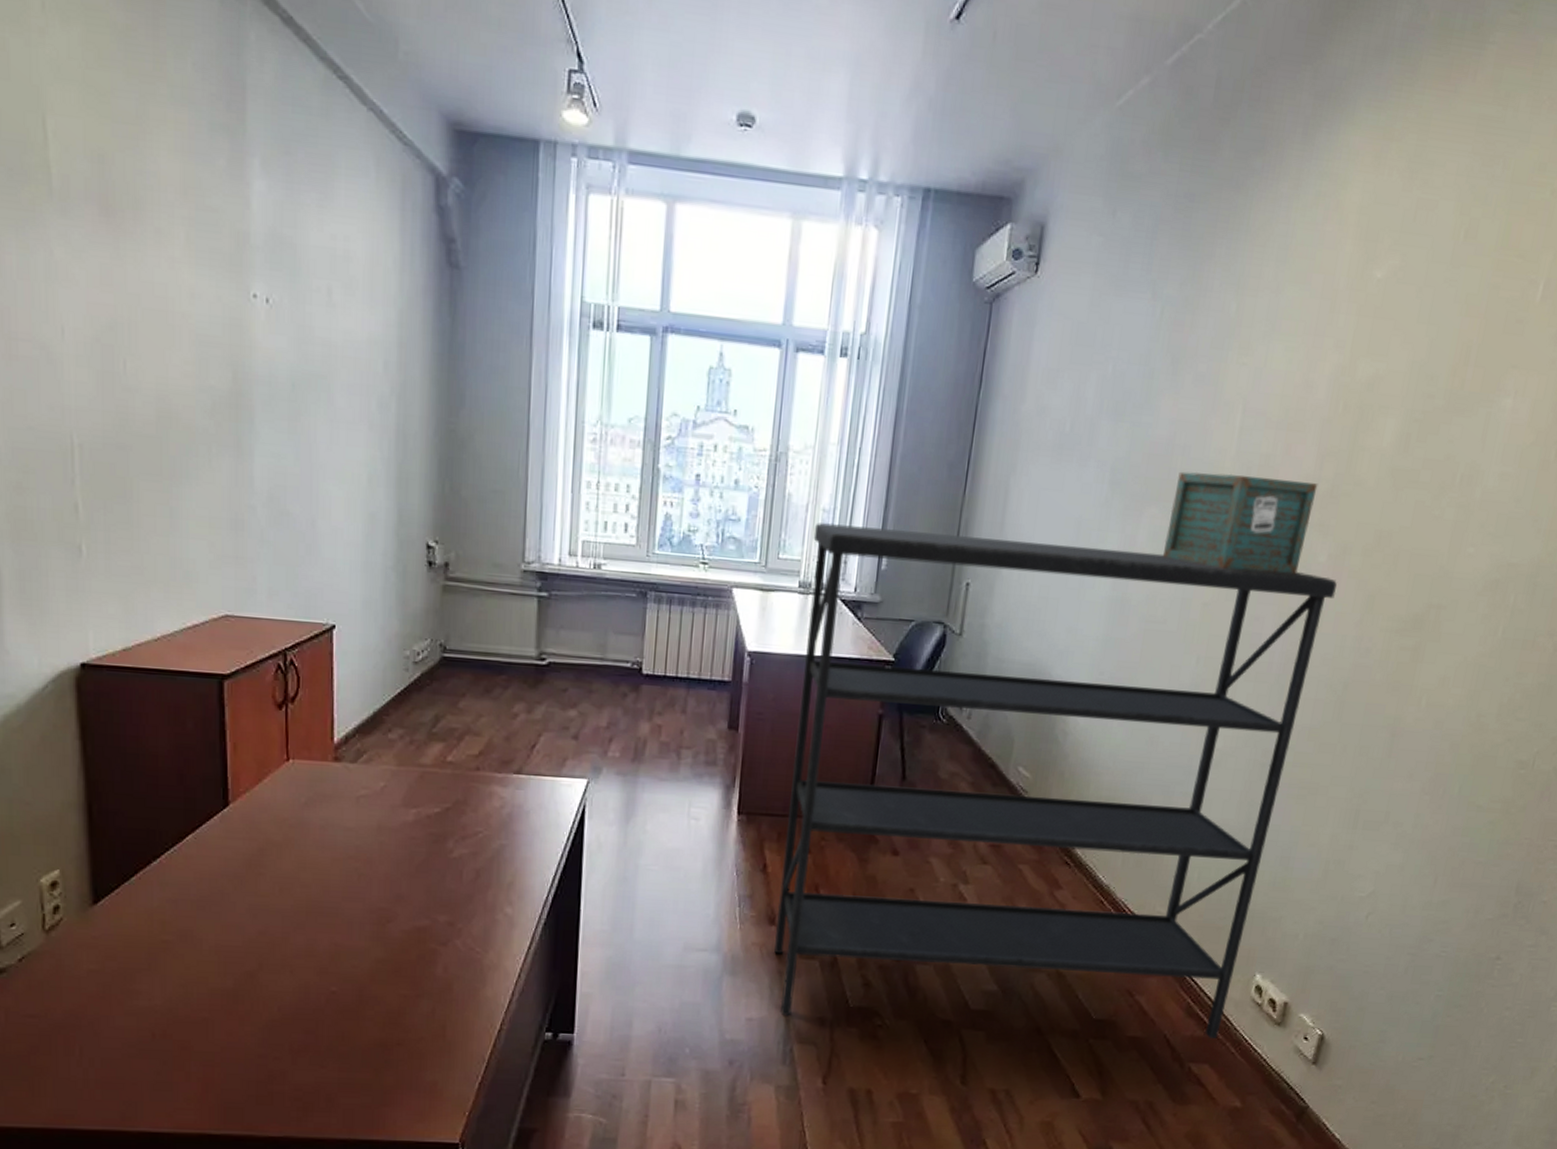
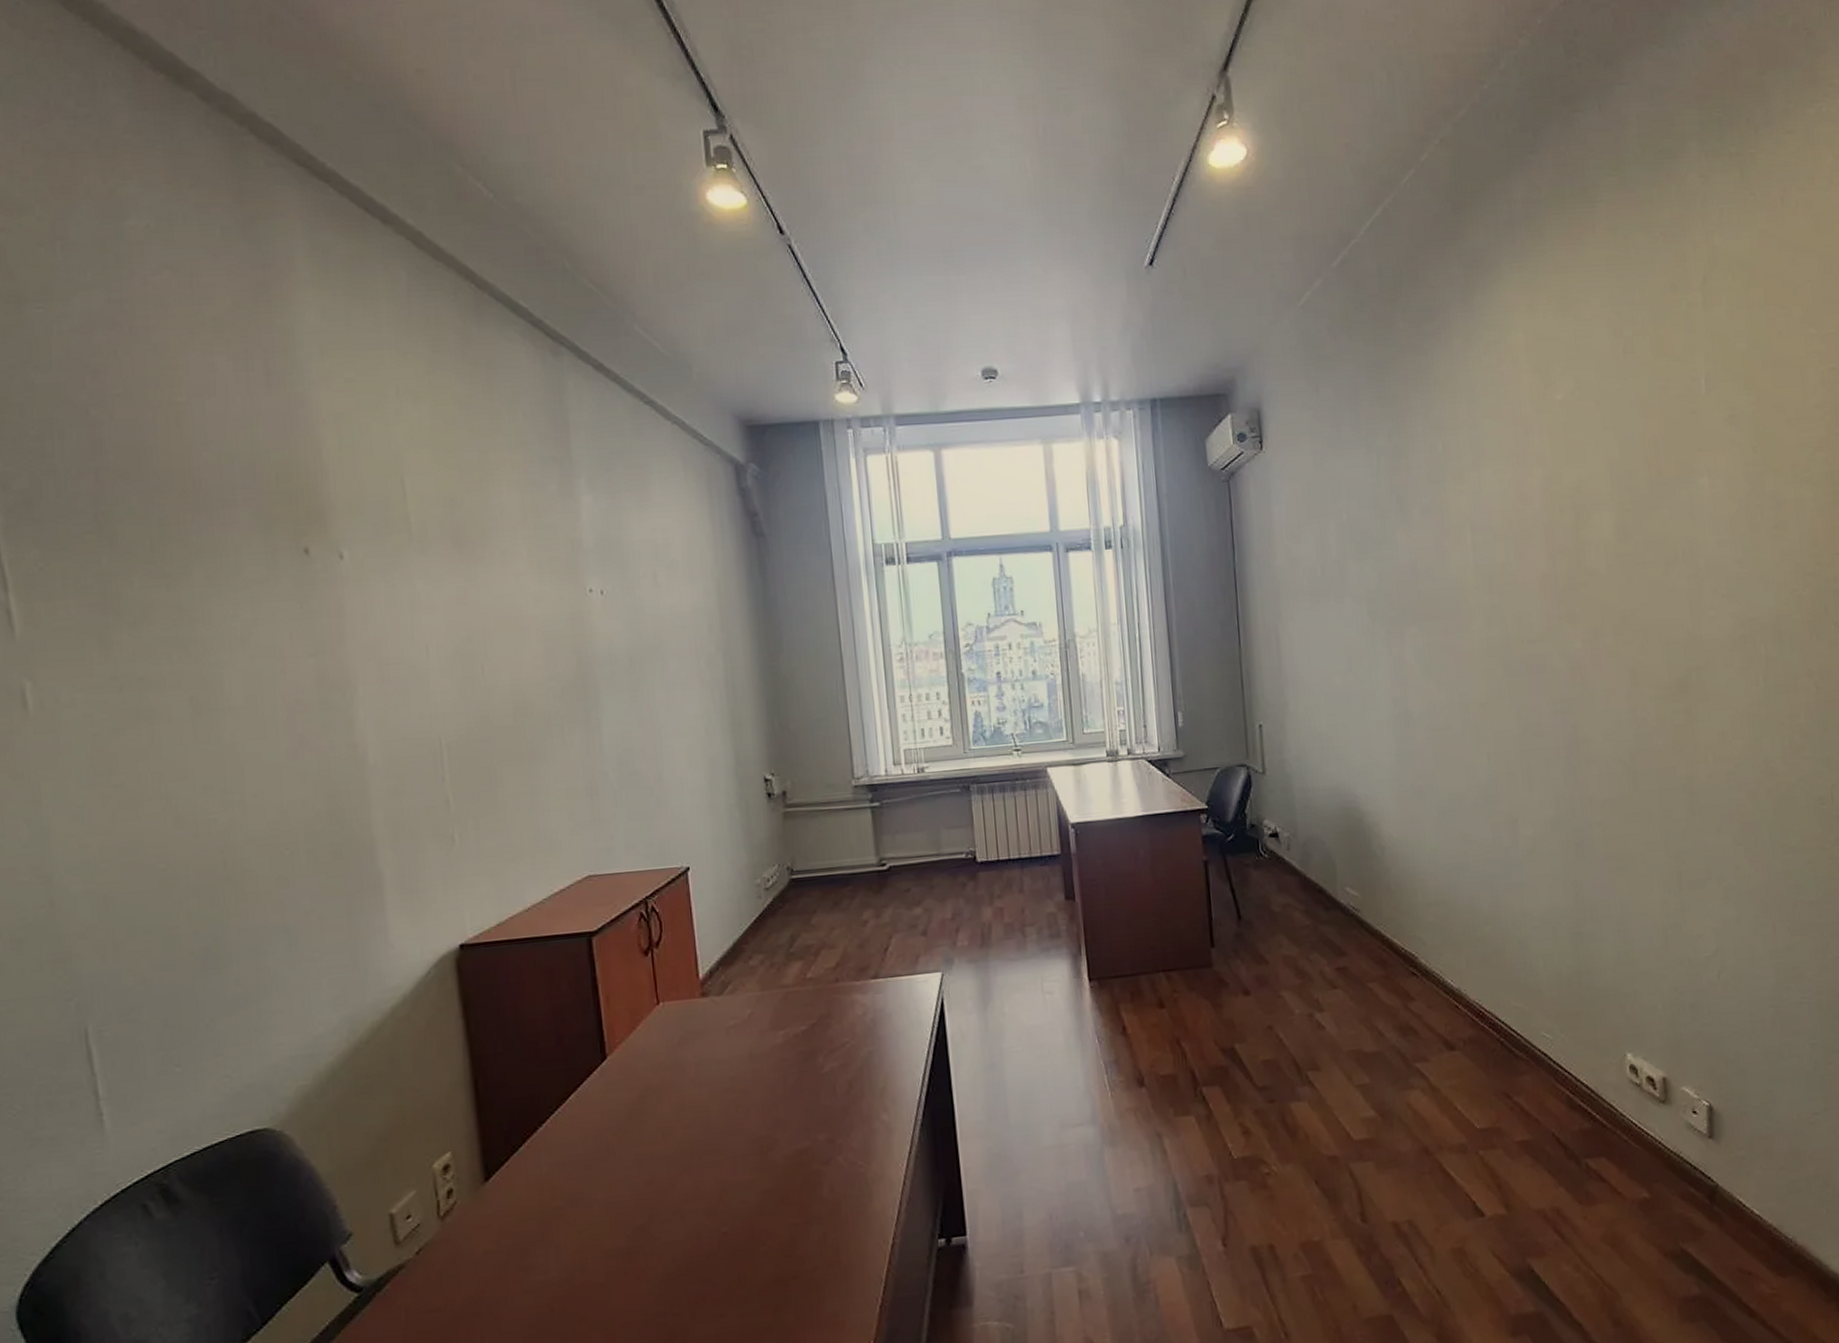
shelving unit: present [774,522,1337,1039] -> none [1111,659,1607,1180]
wooden crate: present [1162,471,1318,575] -> none [1428,580,1560,671]

